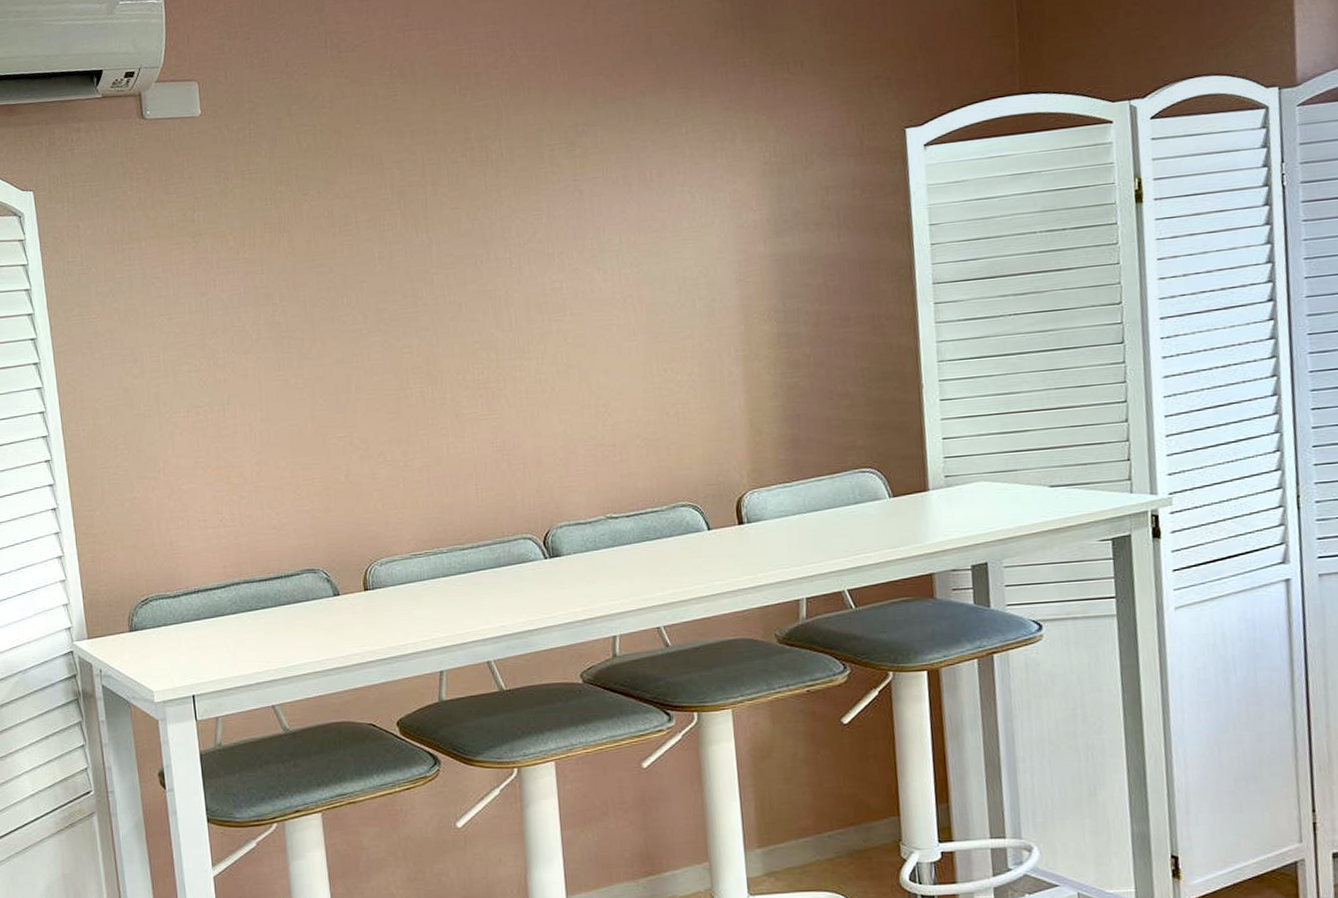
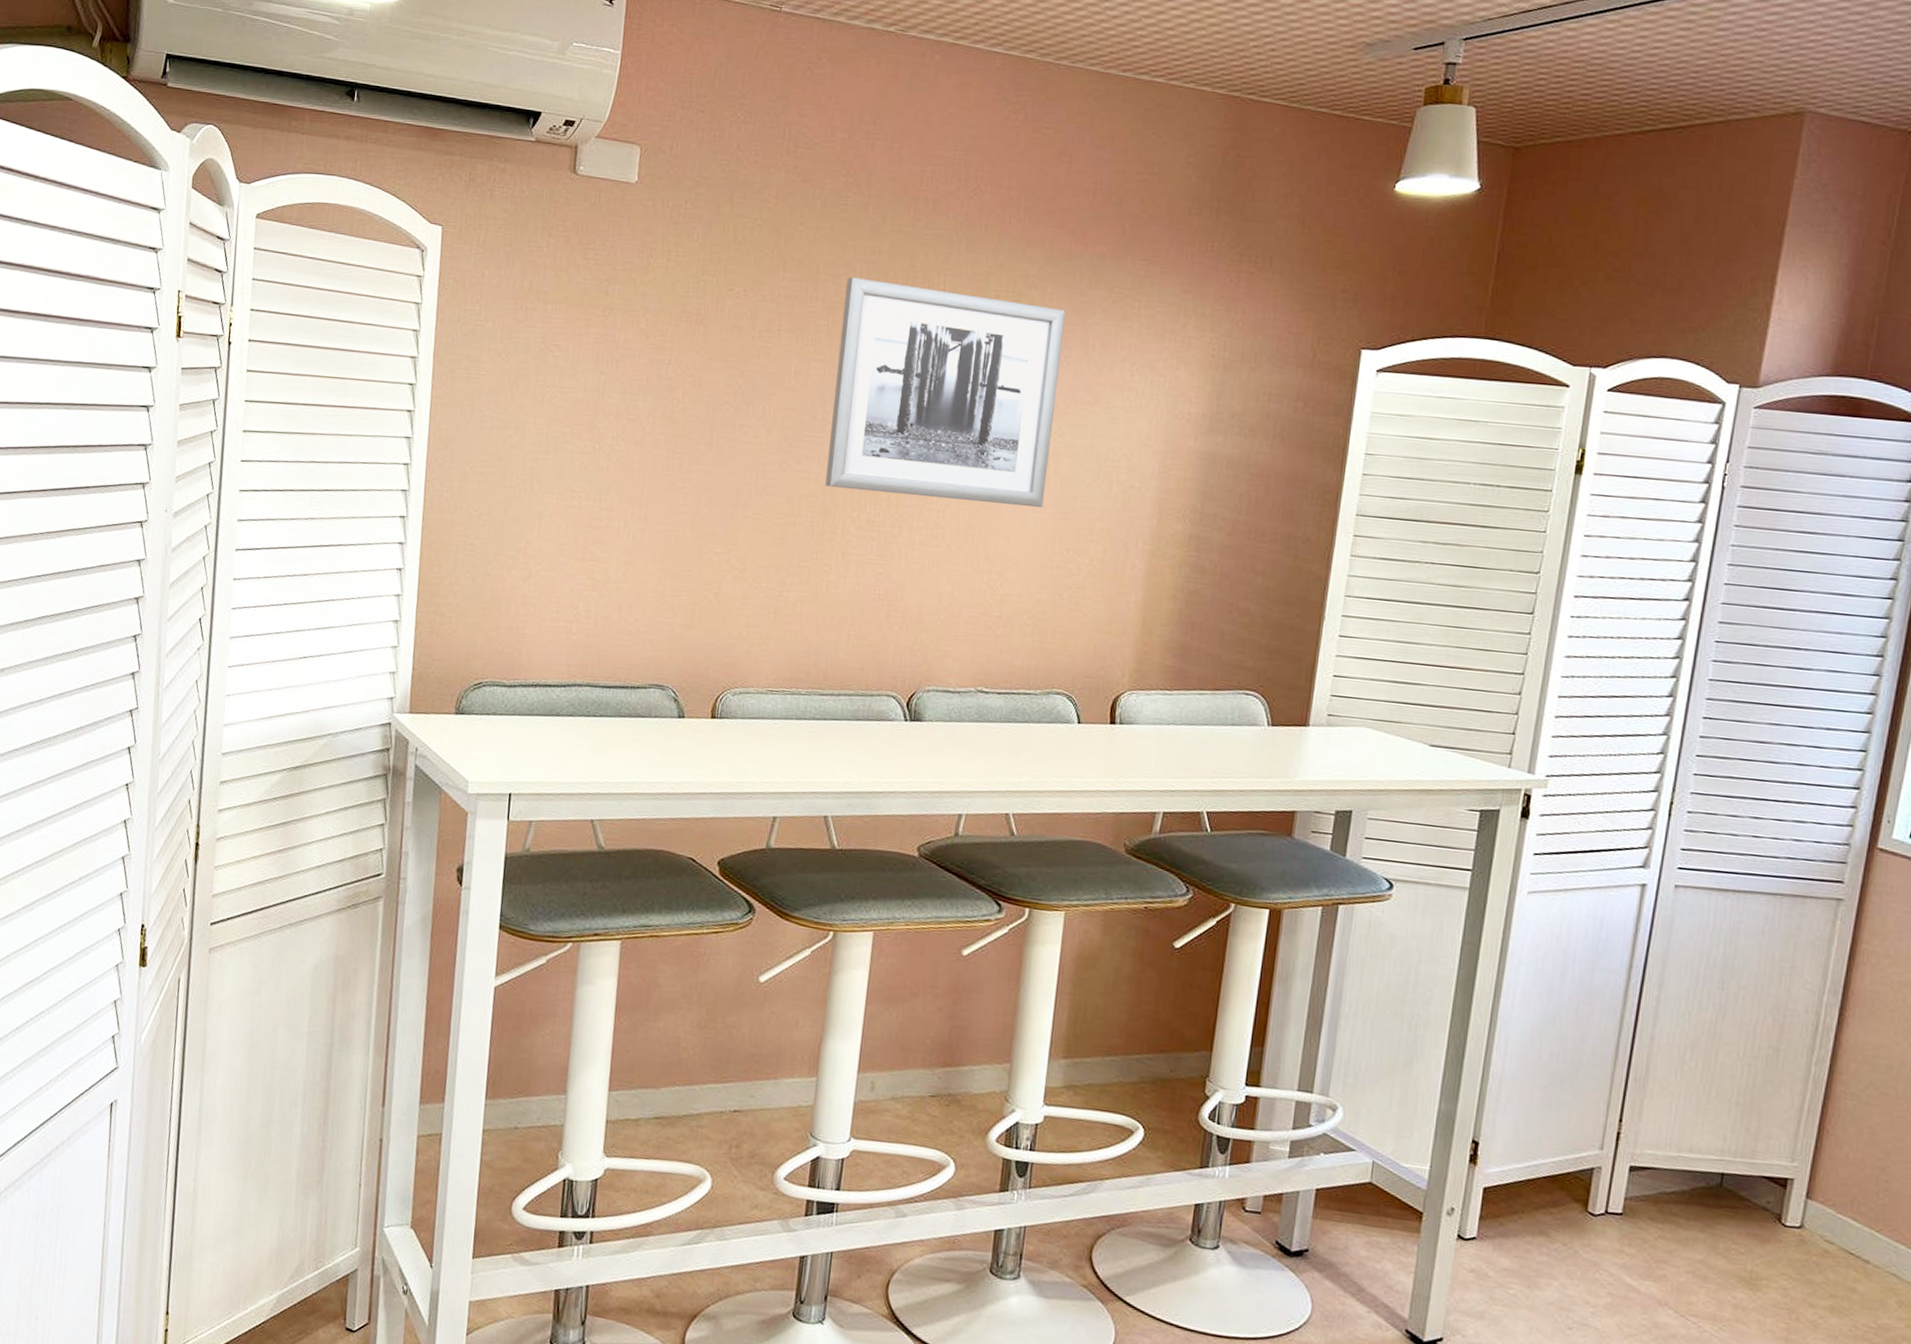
wall art: none [410,149,634,357] -> present [825,277,1066,508]

